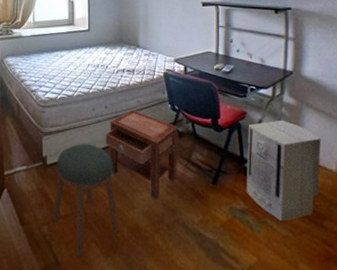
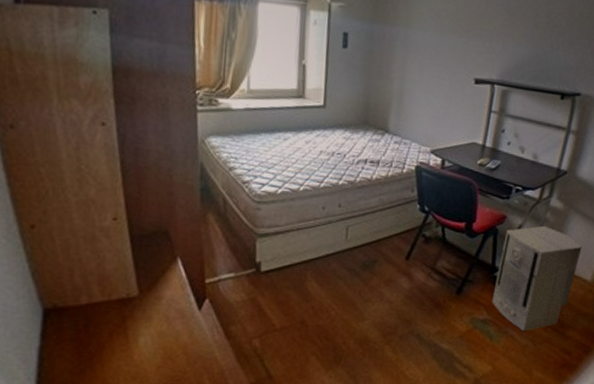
stool: present [52,143,119,258] -> none [265,247,345,371]
nightstand: present [105,110,178,200] -> none [335,209,425,311]

